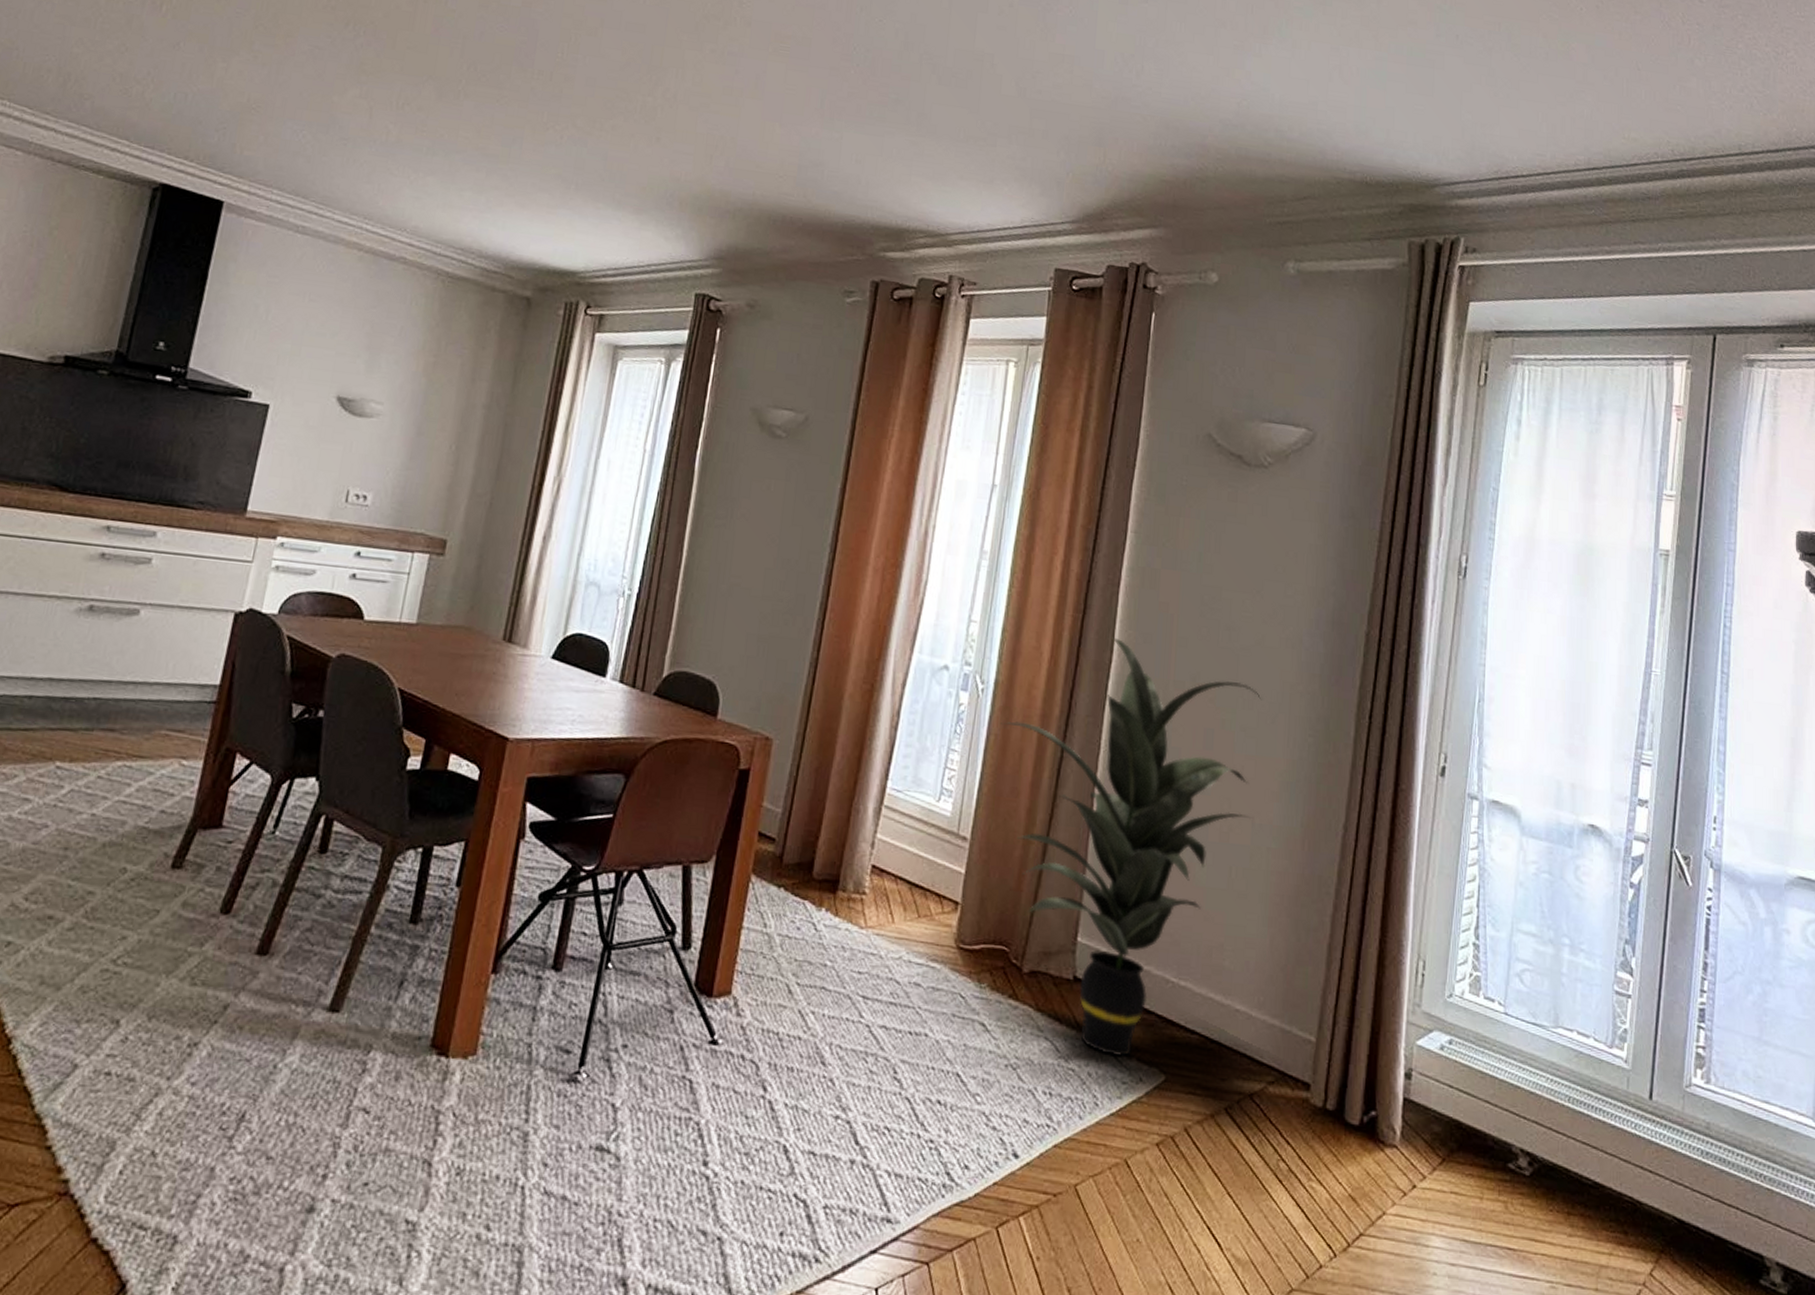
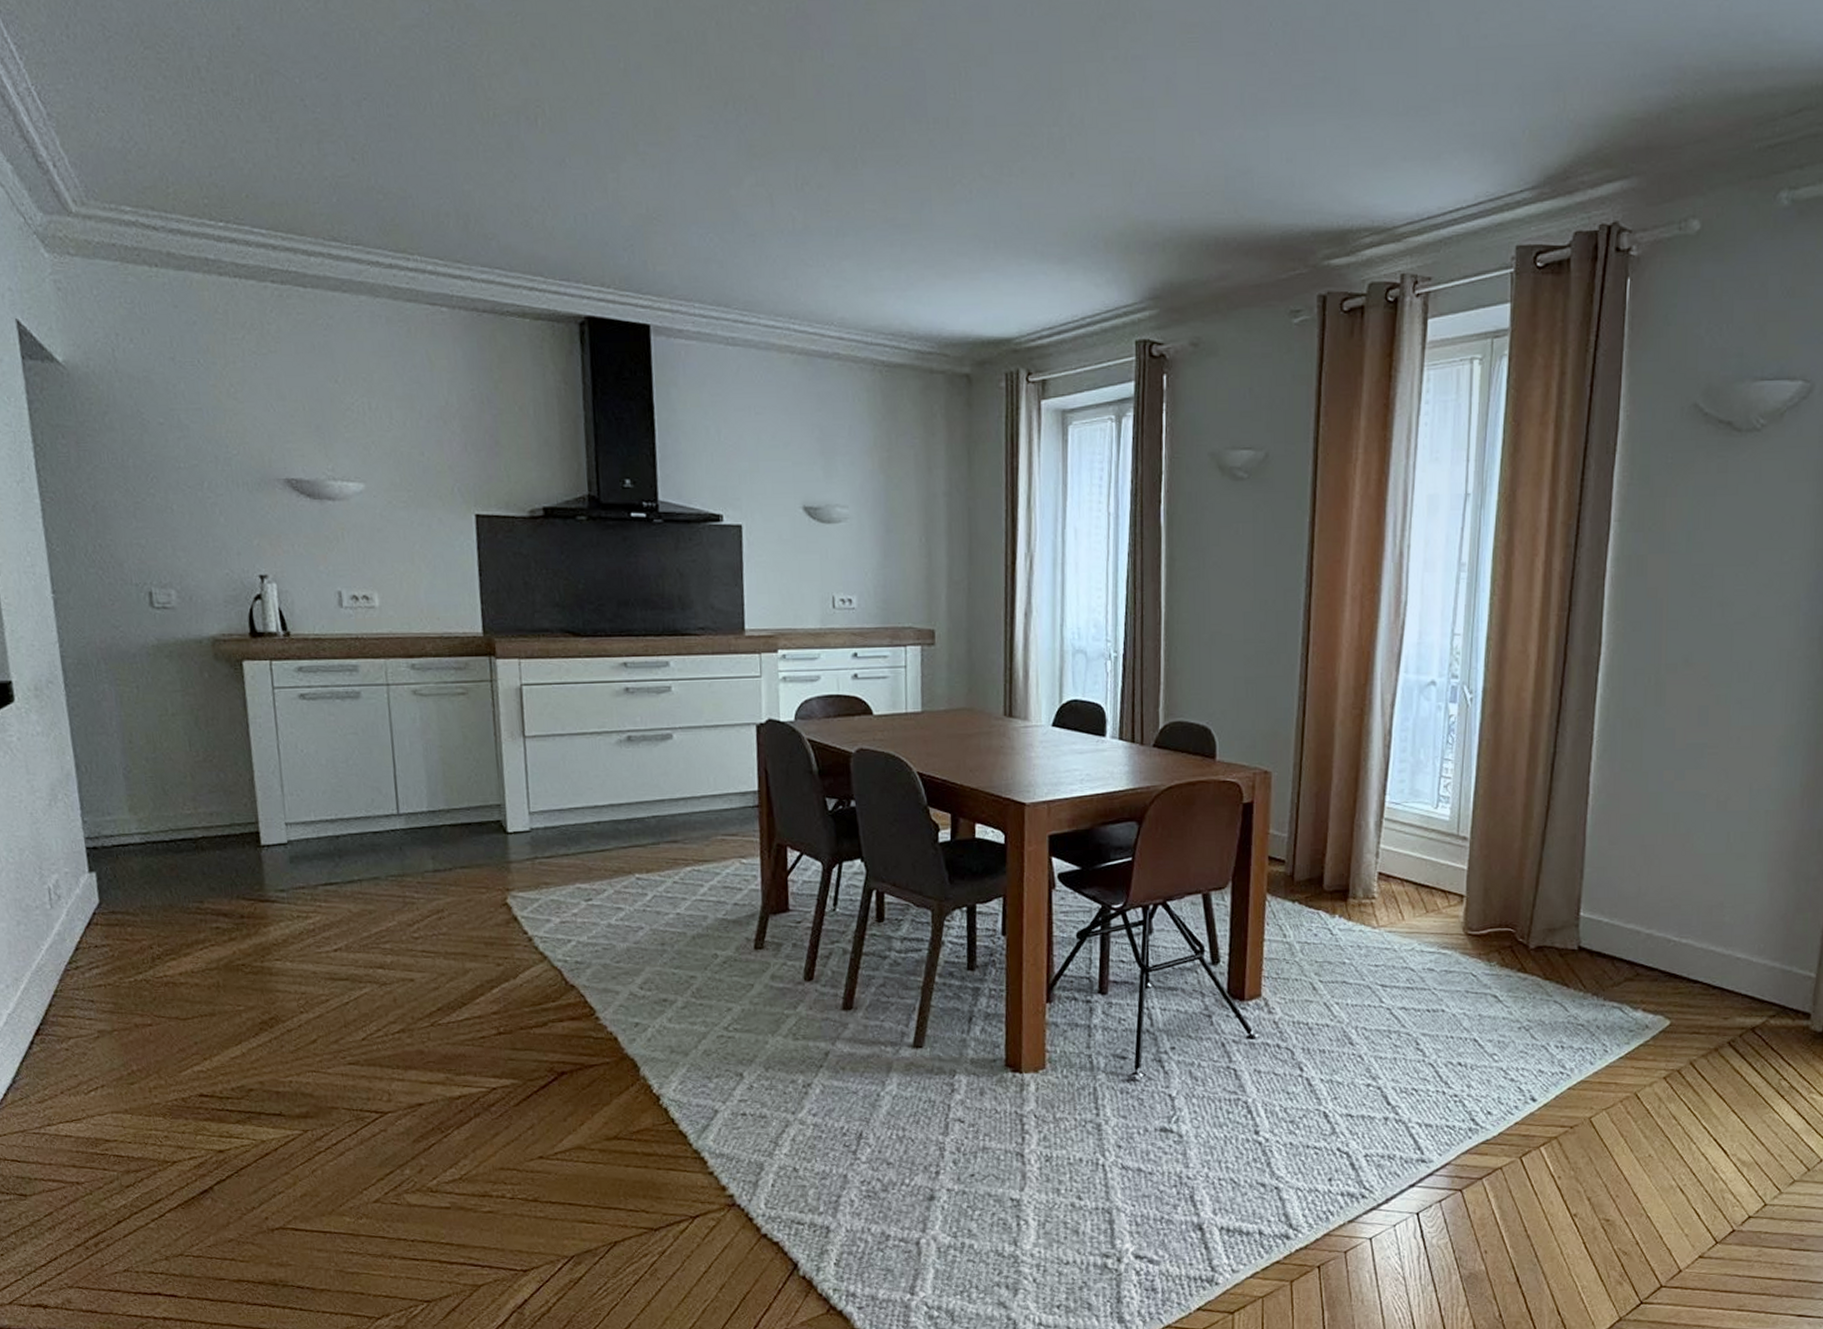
indoor plant: present [1001,637,1262,1056] -> none [1492,630,1758,1009]

